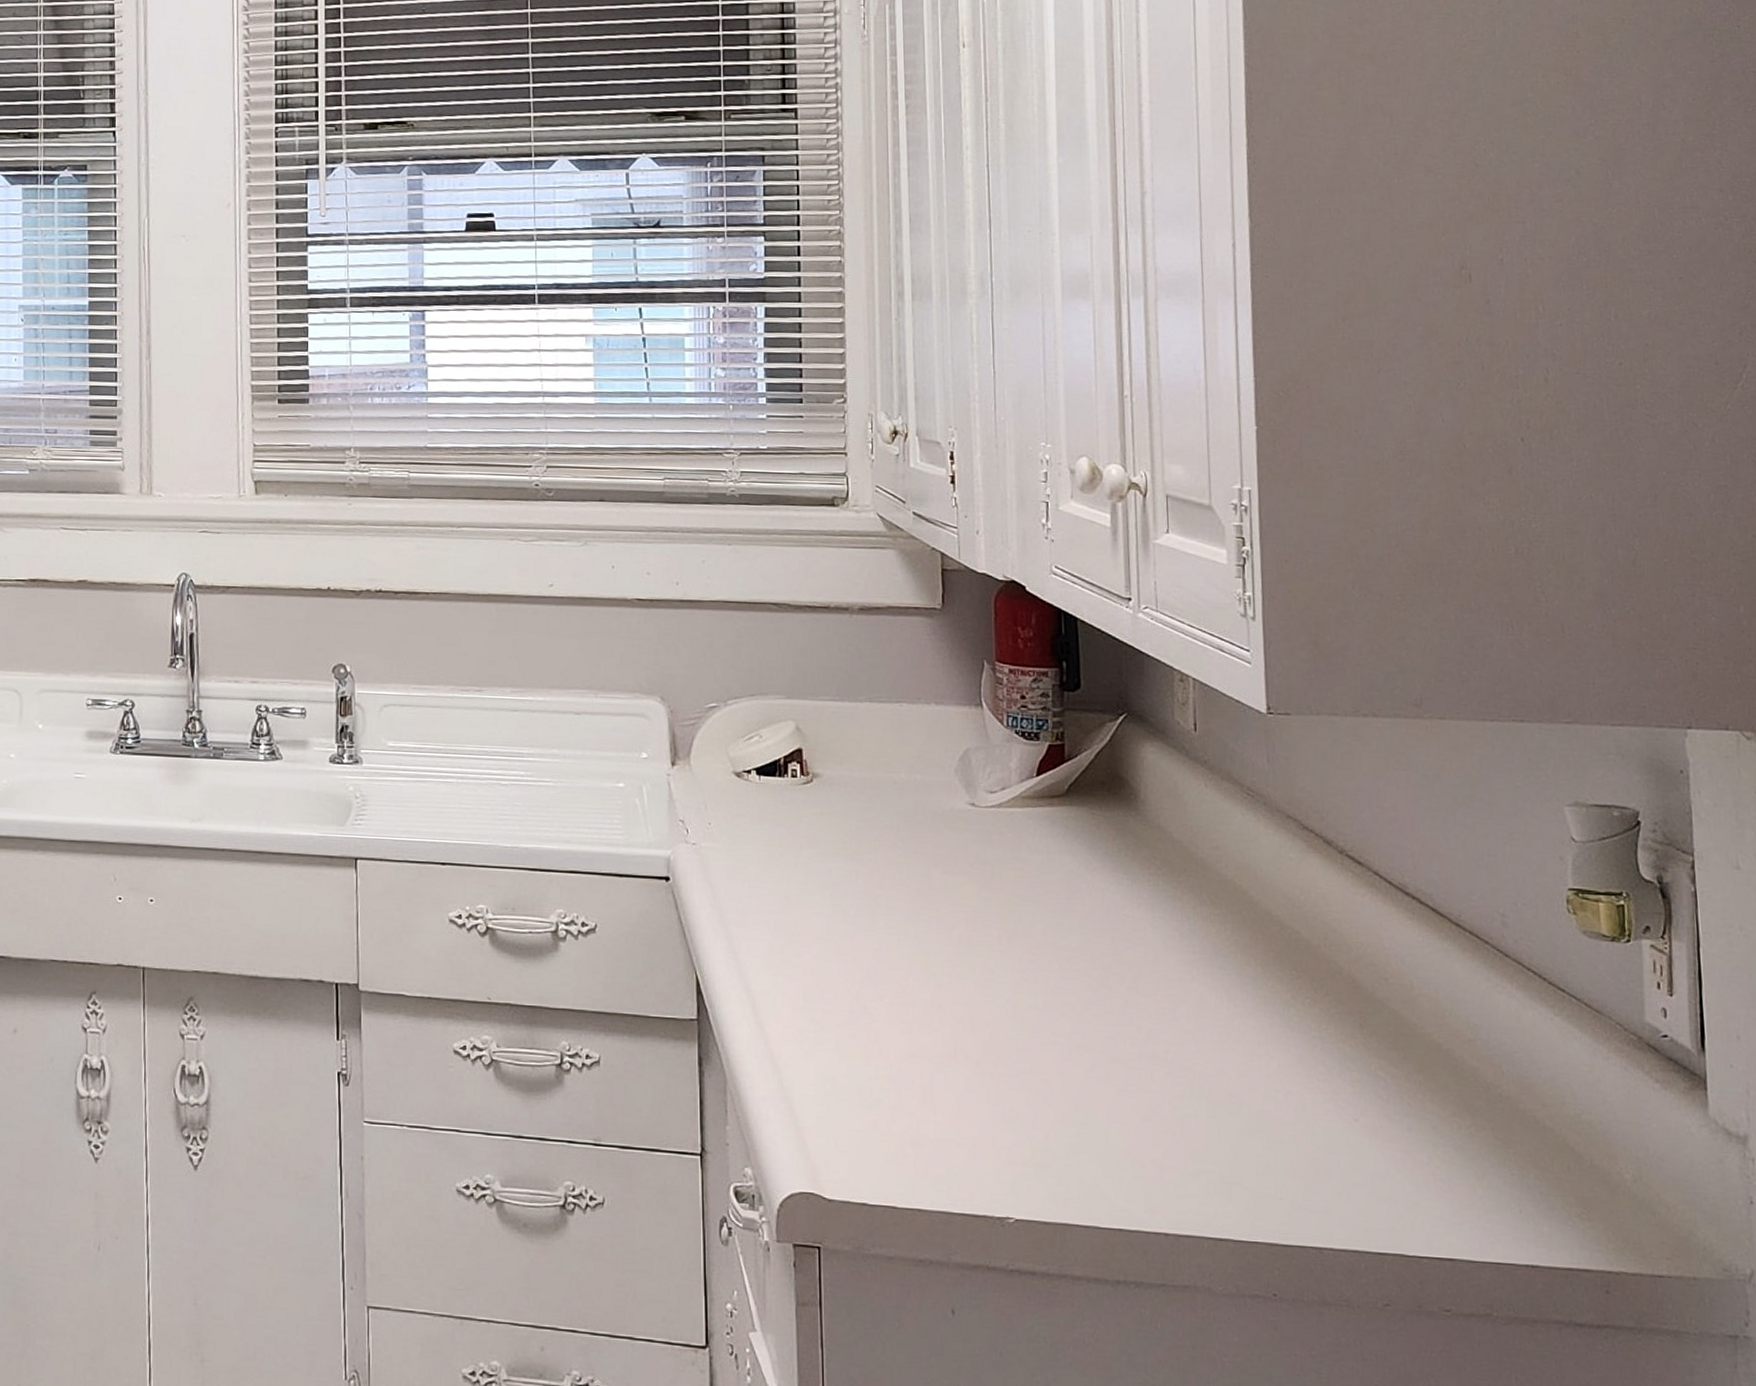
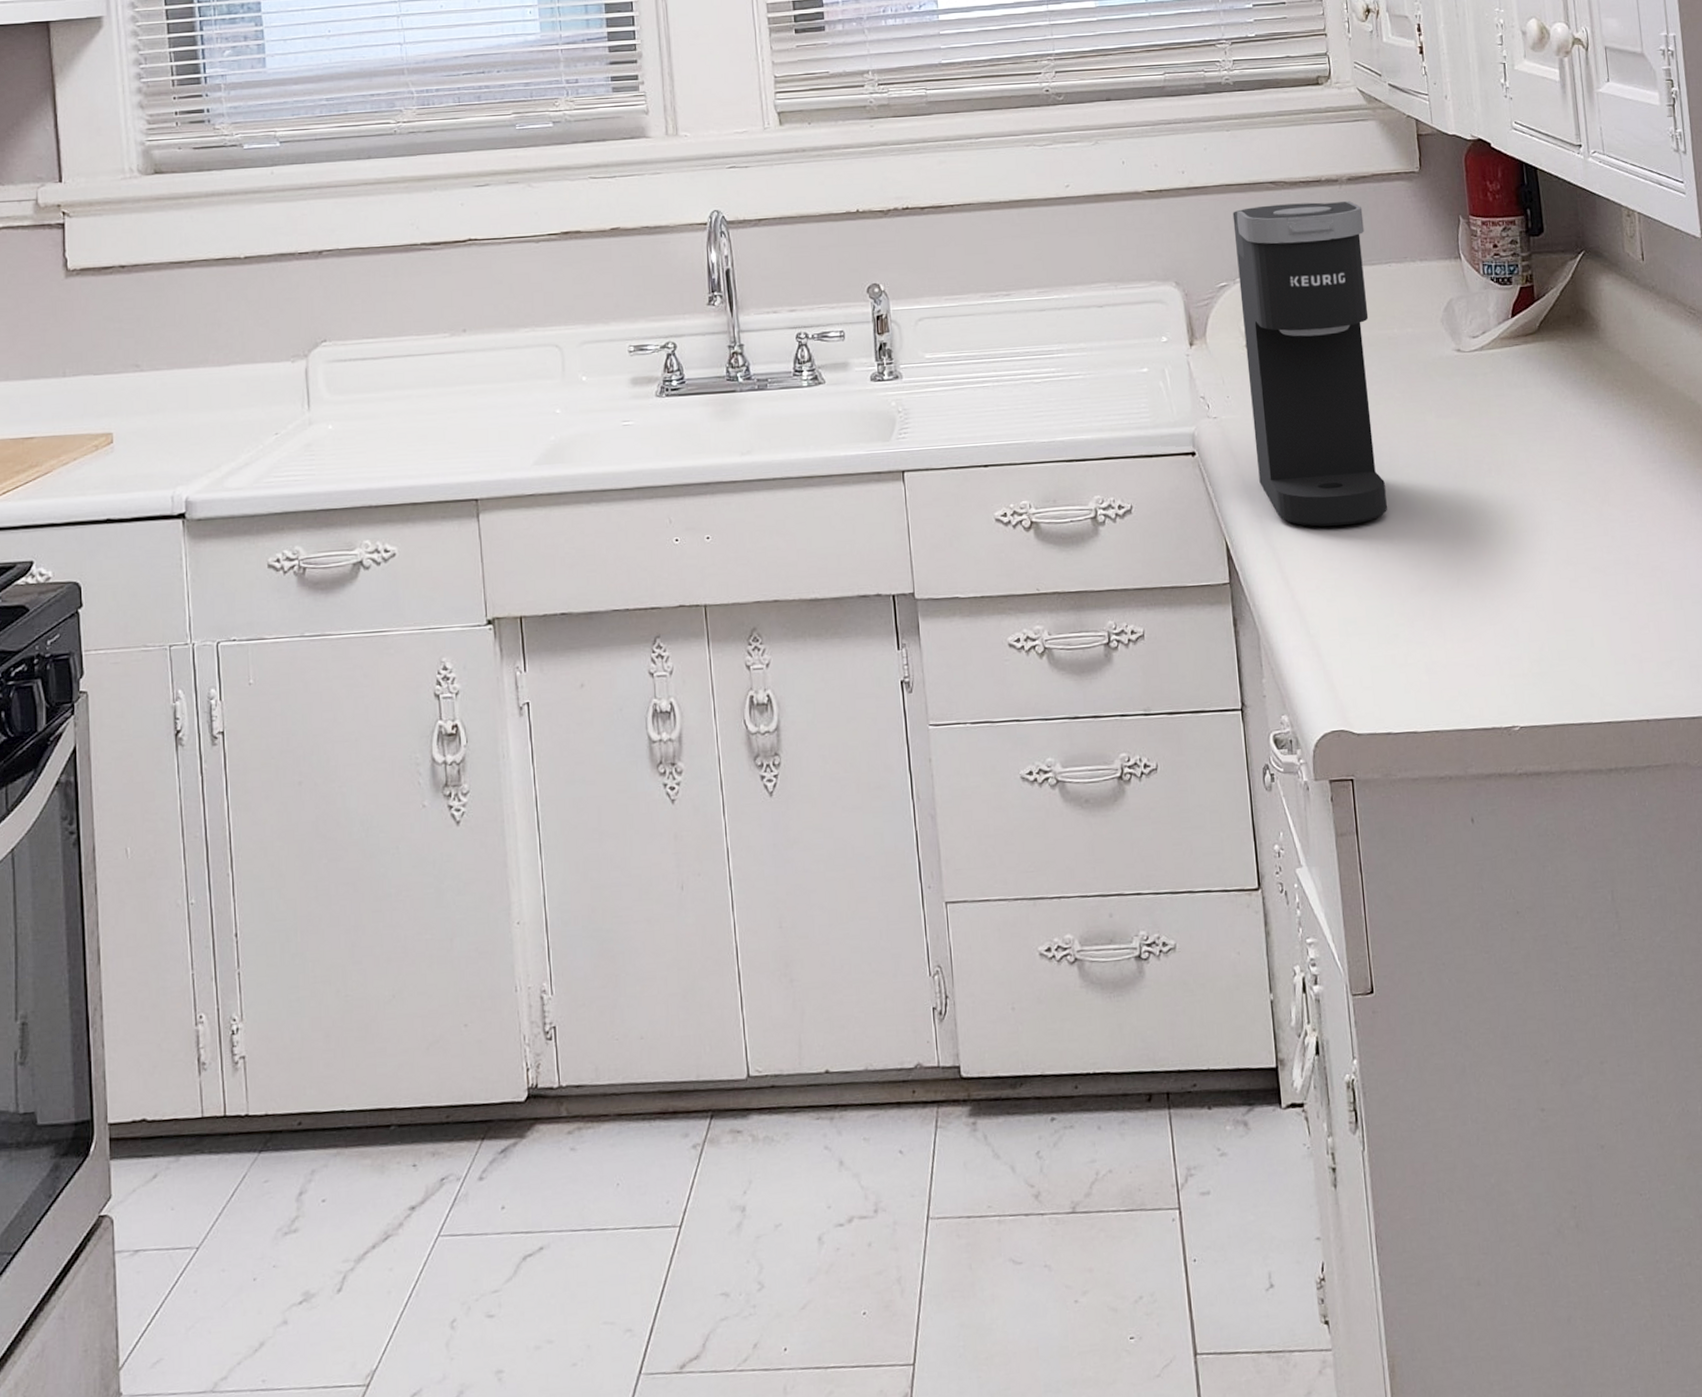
coffee maker: none [728,627,880,976] -> present [1232,201,1388,527]

